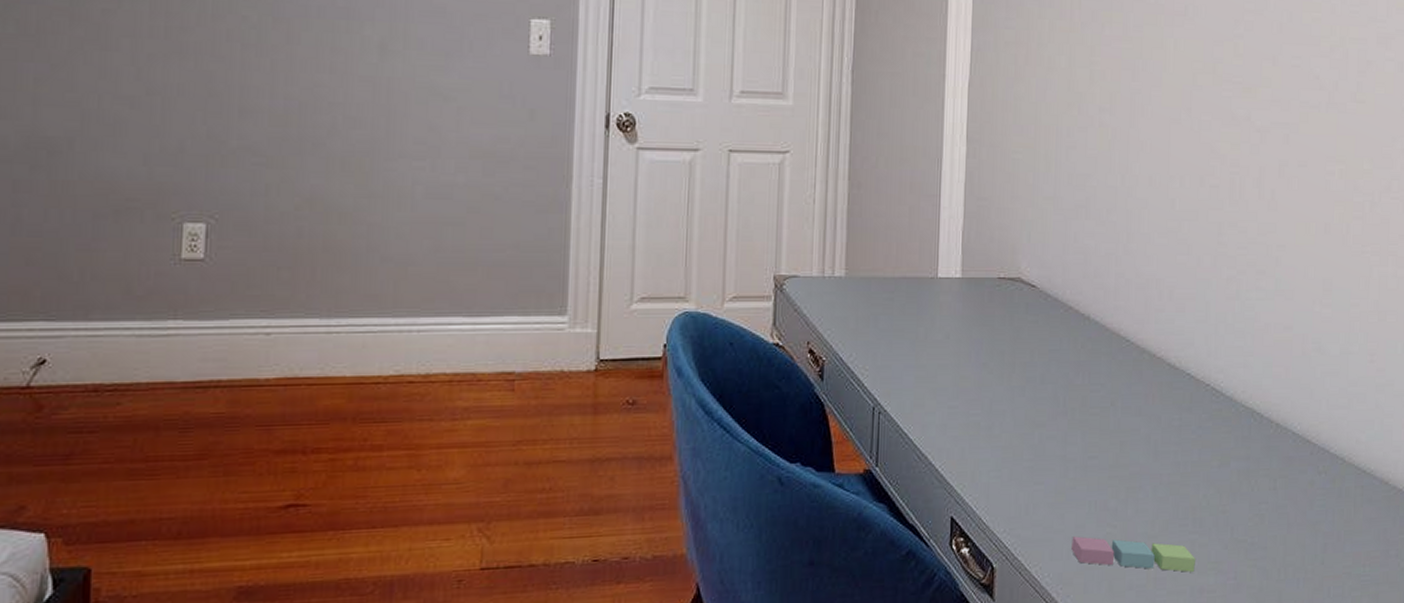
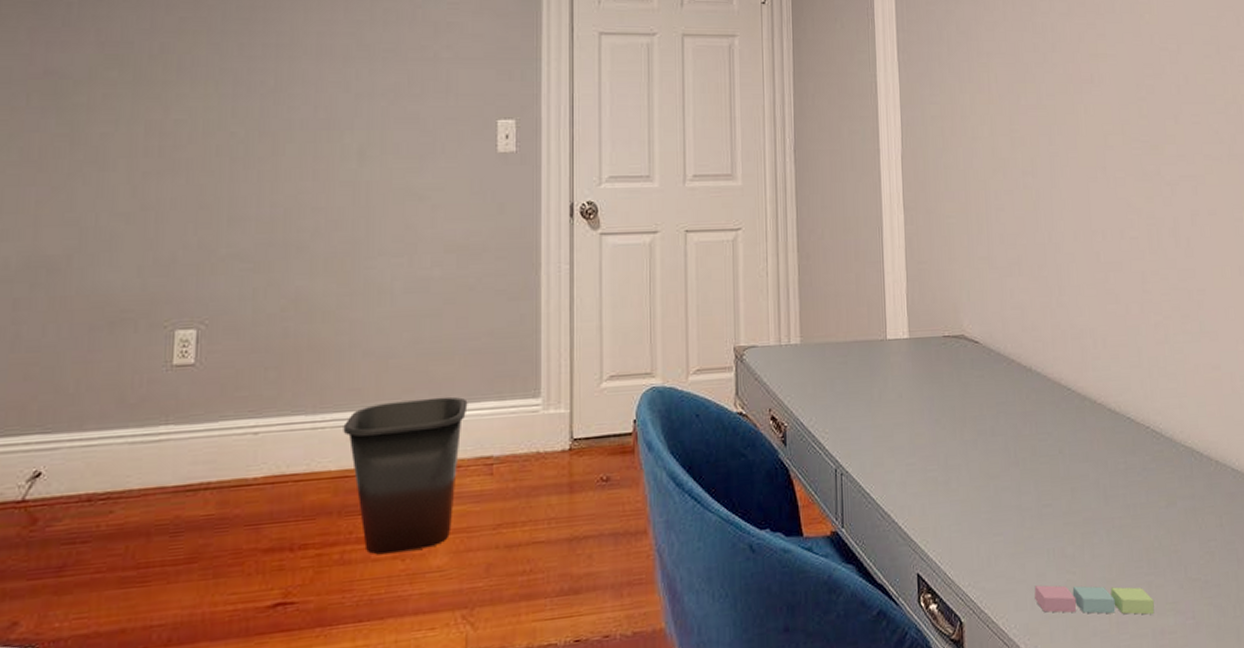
waste bin: none [359,308,490,463] -> present [343,396,468,555]

